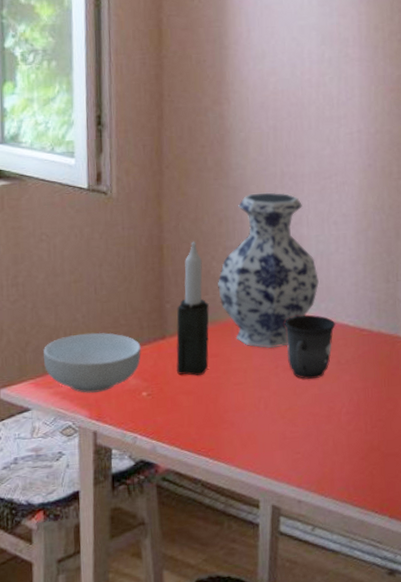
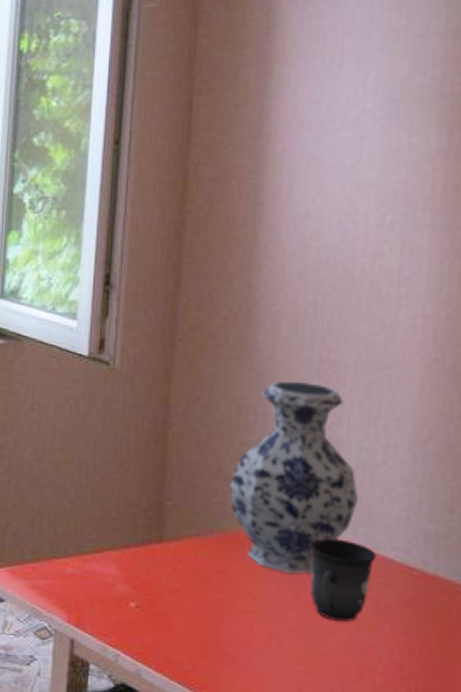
cereal bowl: present [43,332,141,393] -> none [23,522,133,594]
candle: present [176,241,209,376] -> none [171,430,217,593]

